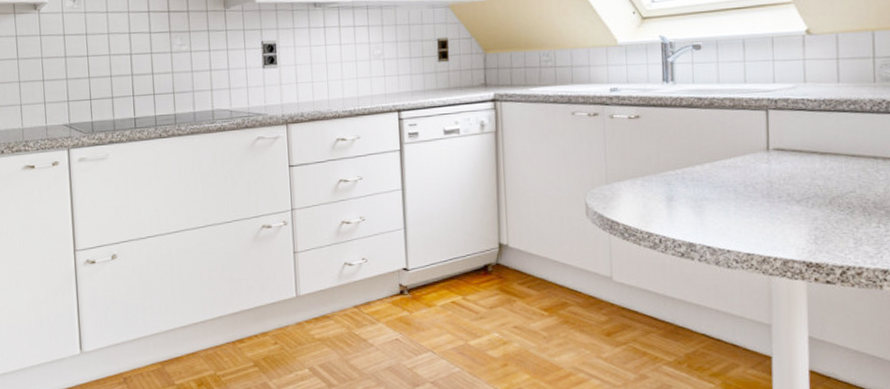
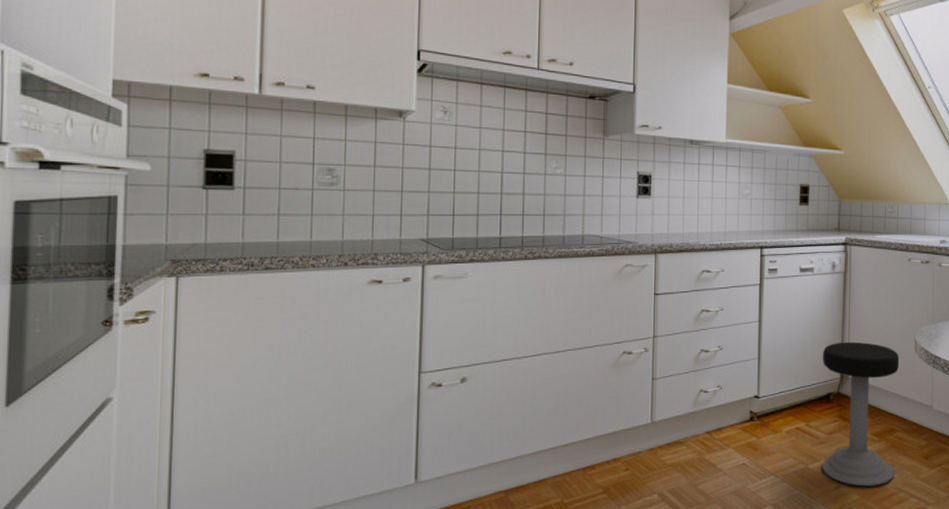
stool: none [476,207,570,366] -> present [821,341,900,487]

